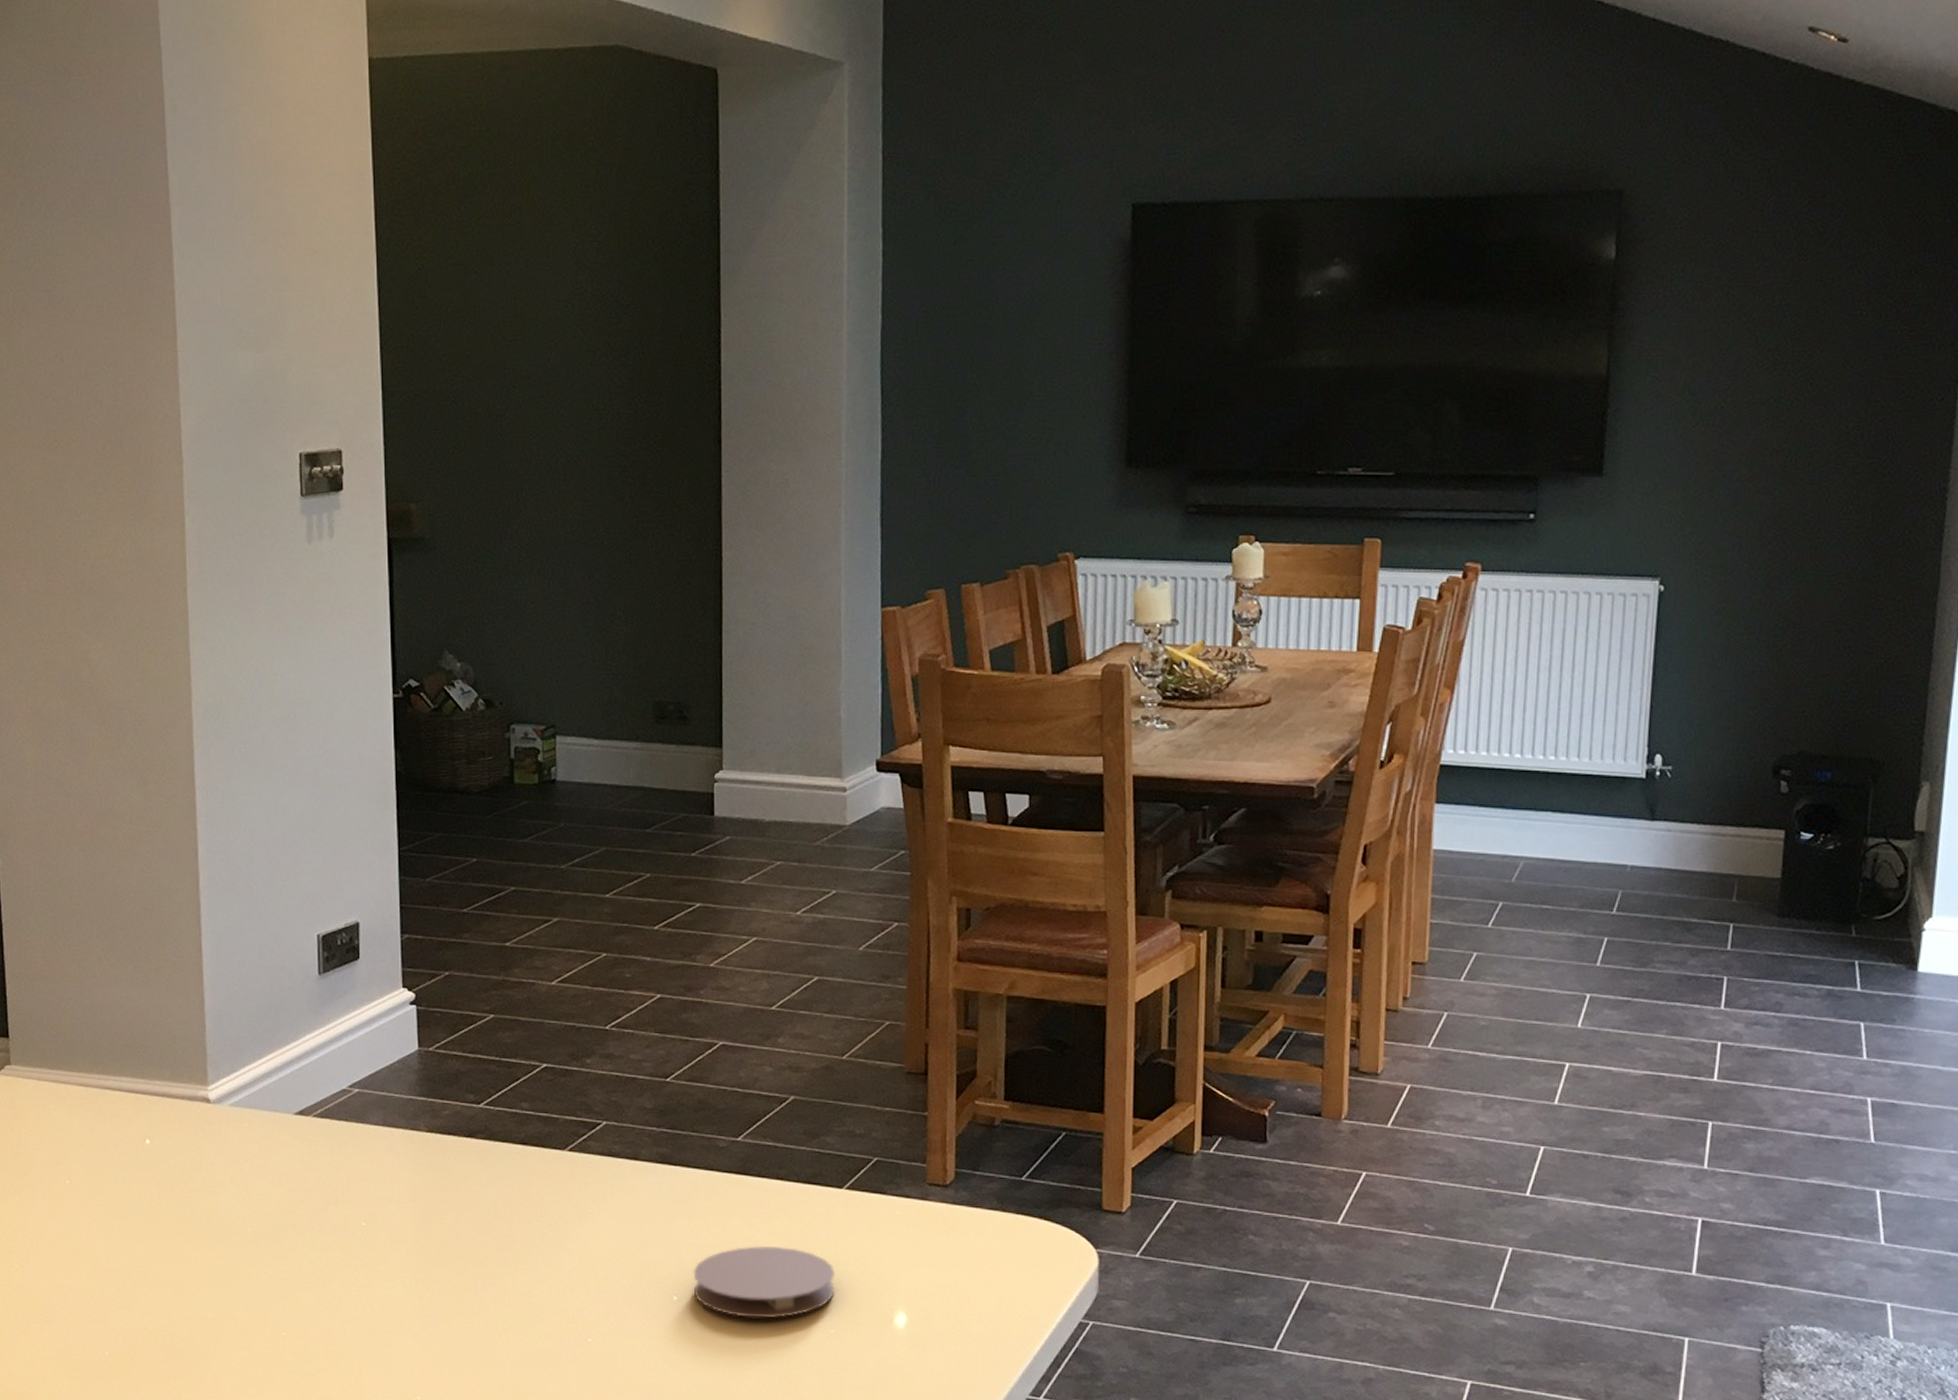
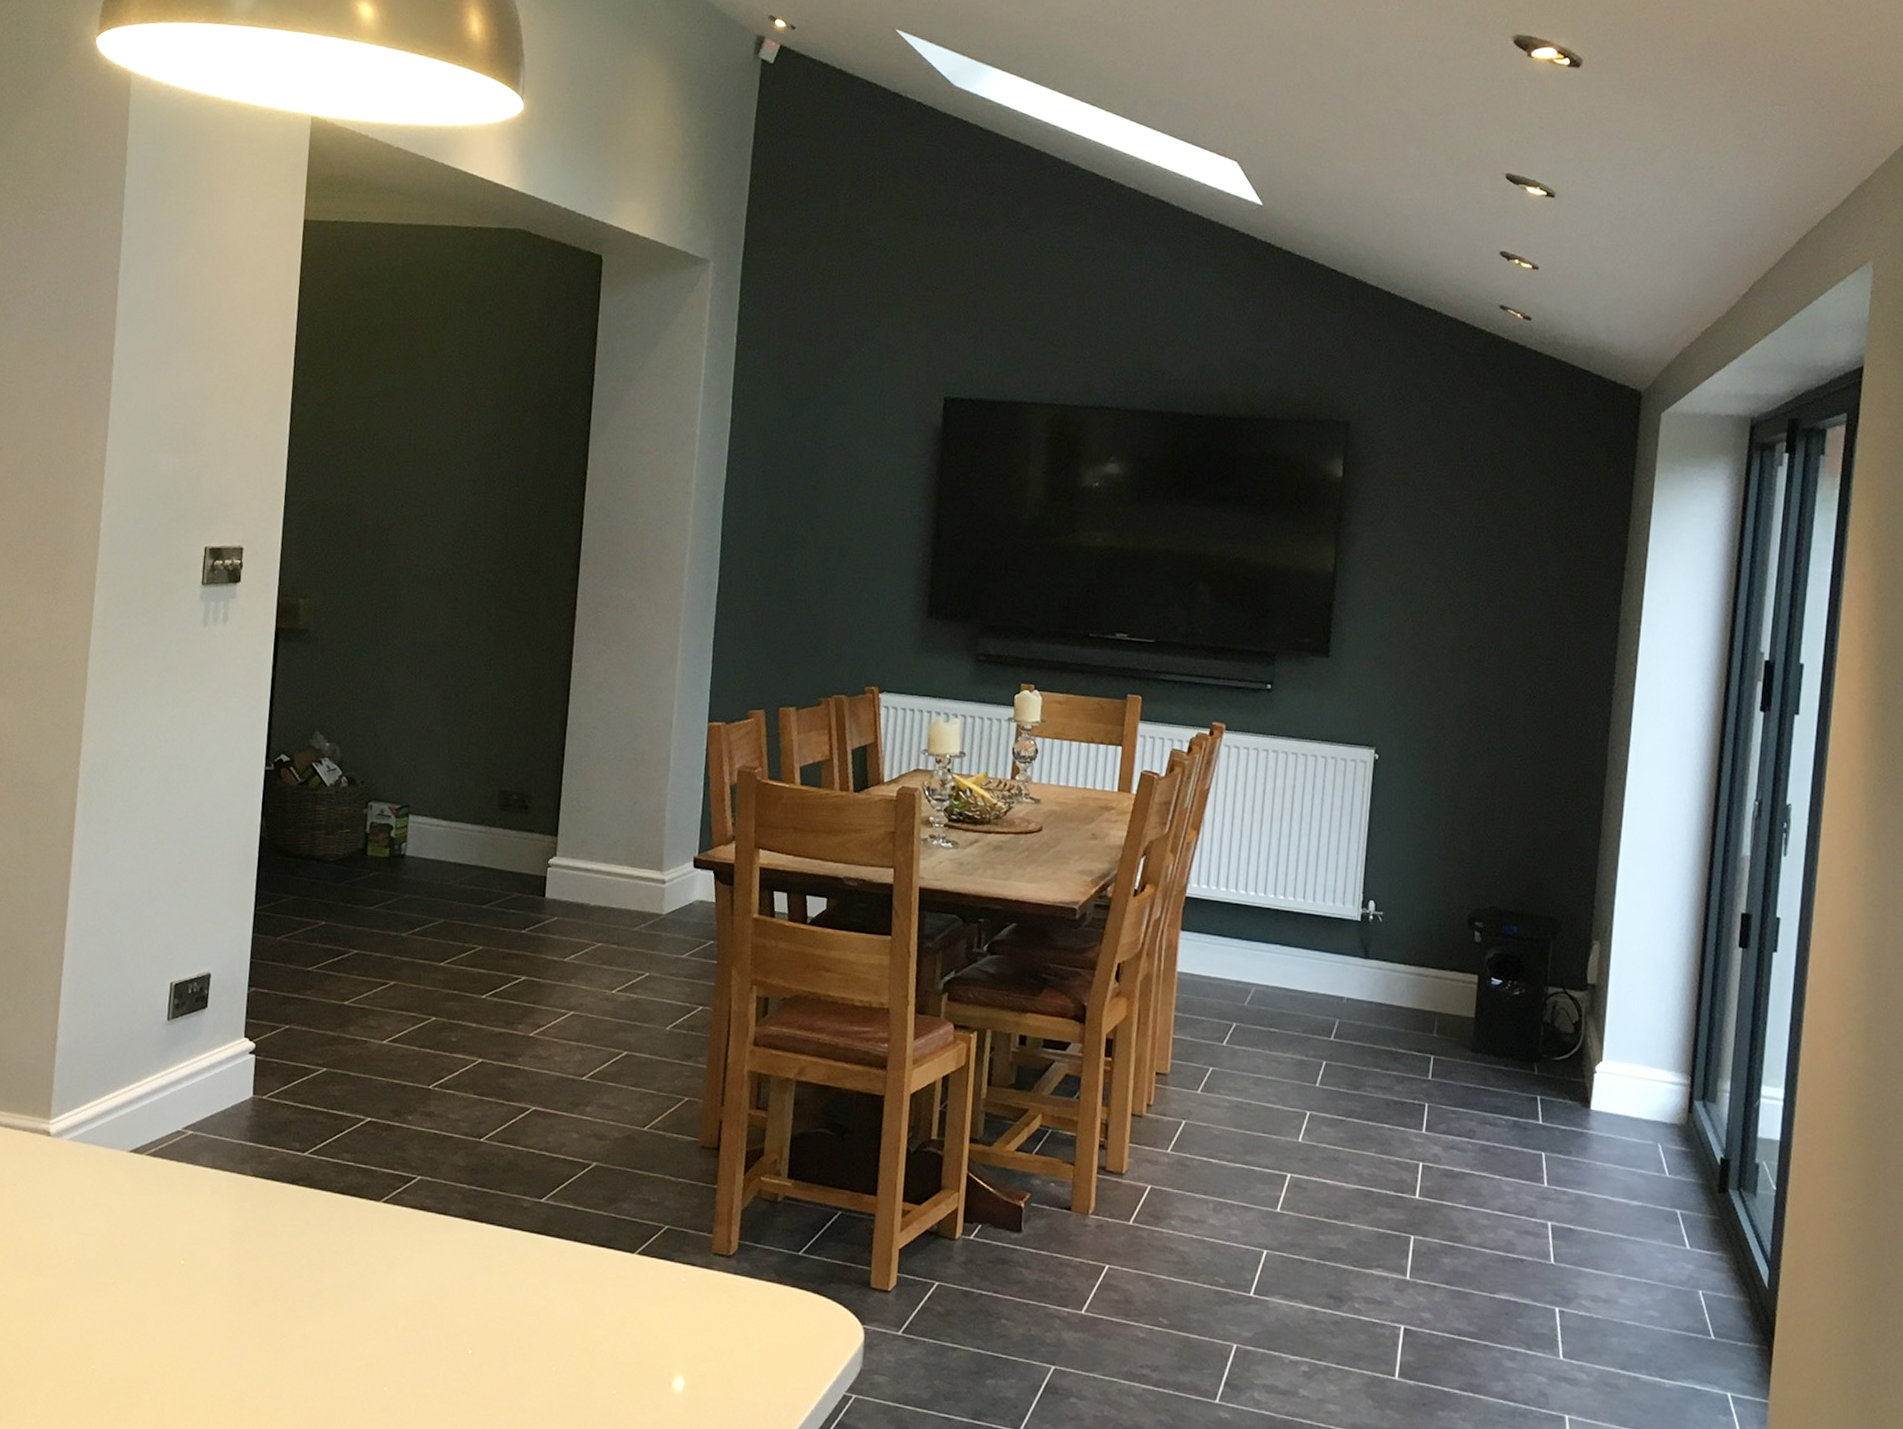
coaster: present [693,1245,834,1318] -> none [487,1304,621,1376]

